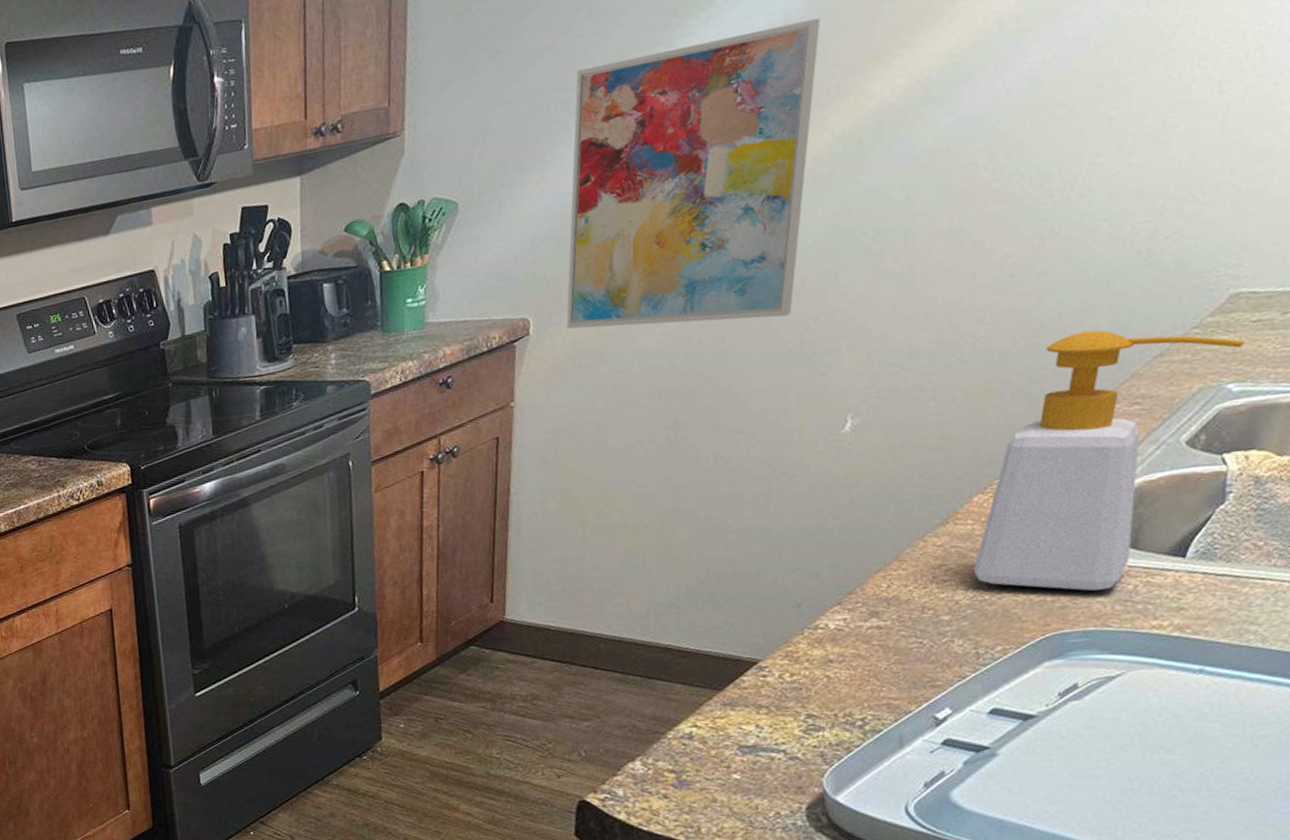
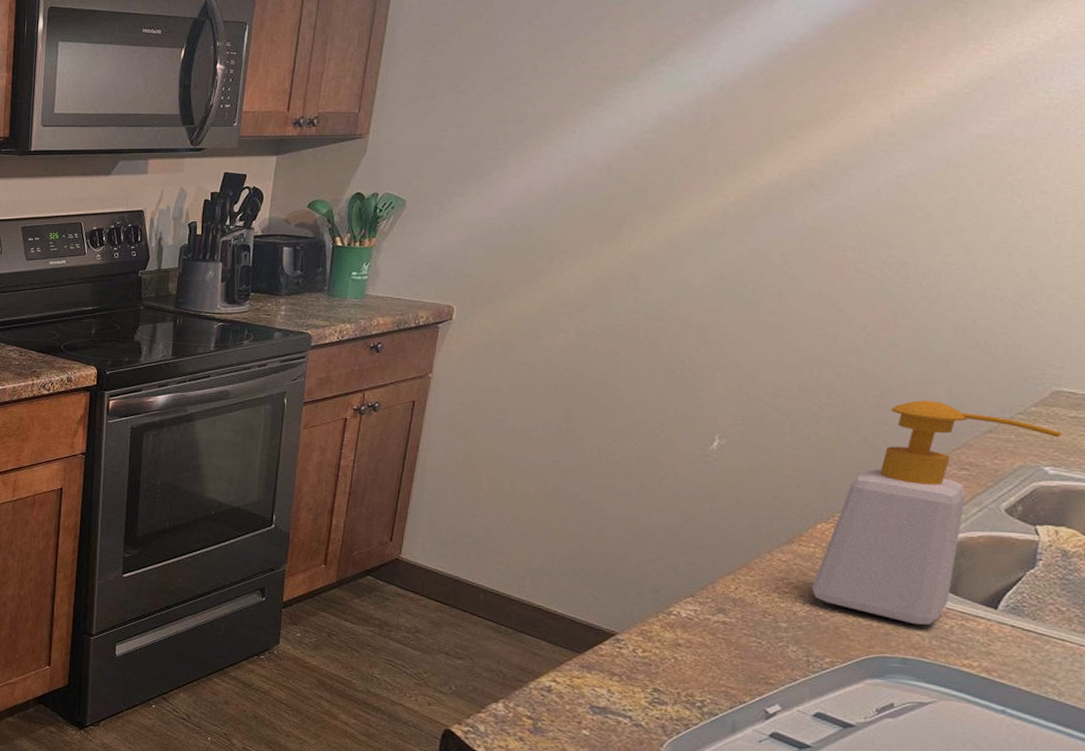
wall art: present [566,18,821,329] -> none [484,104,727,342]

